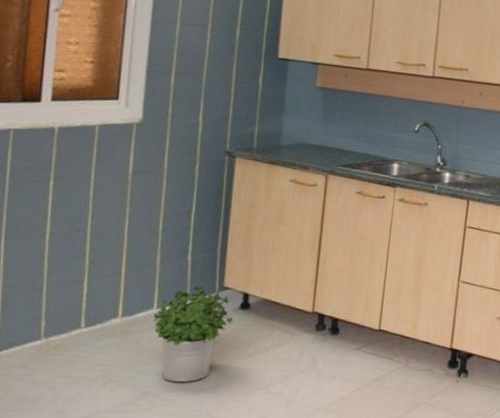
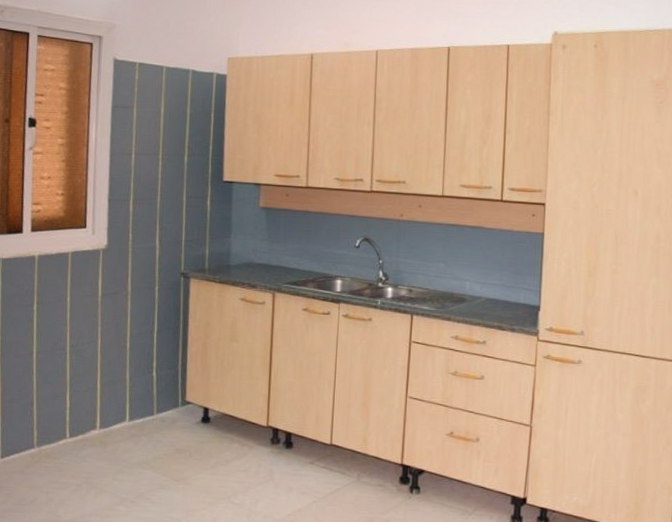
potted plant: present [153,285,233,382] -> none [126,399,196,490]

